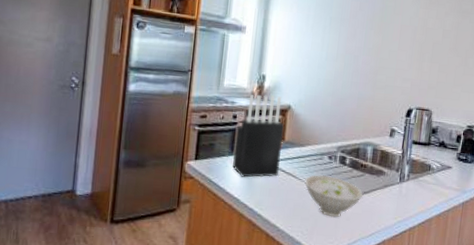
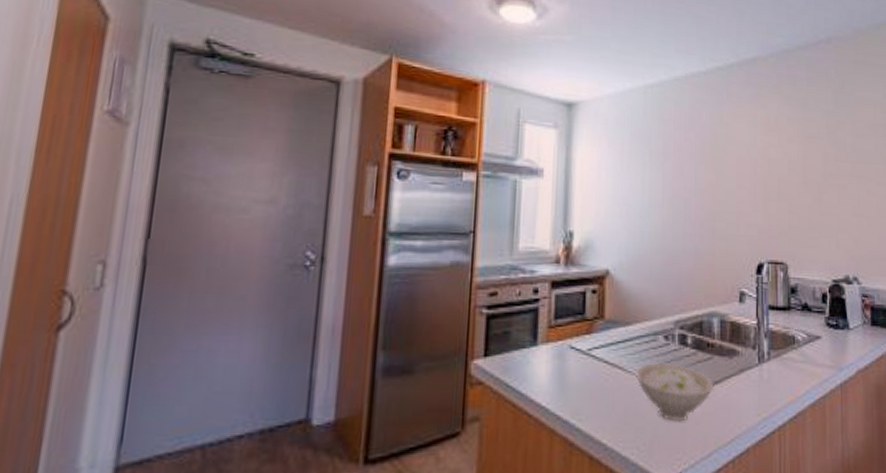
knife block: present [232,94,284,178] -> none [537,258,602,376]

